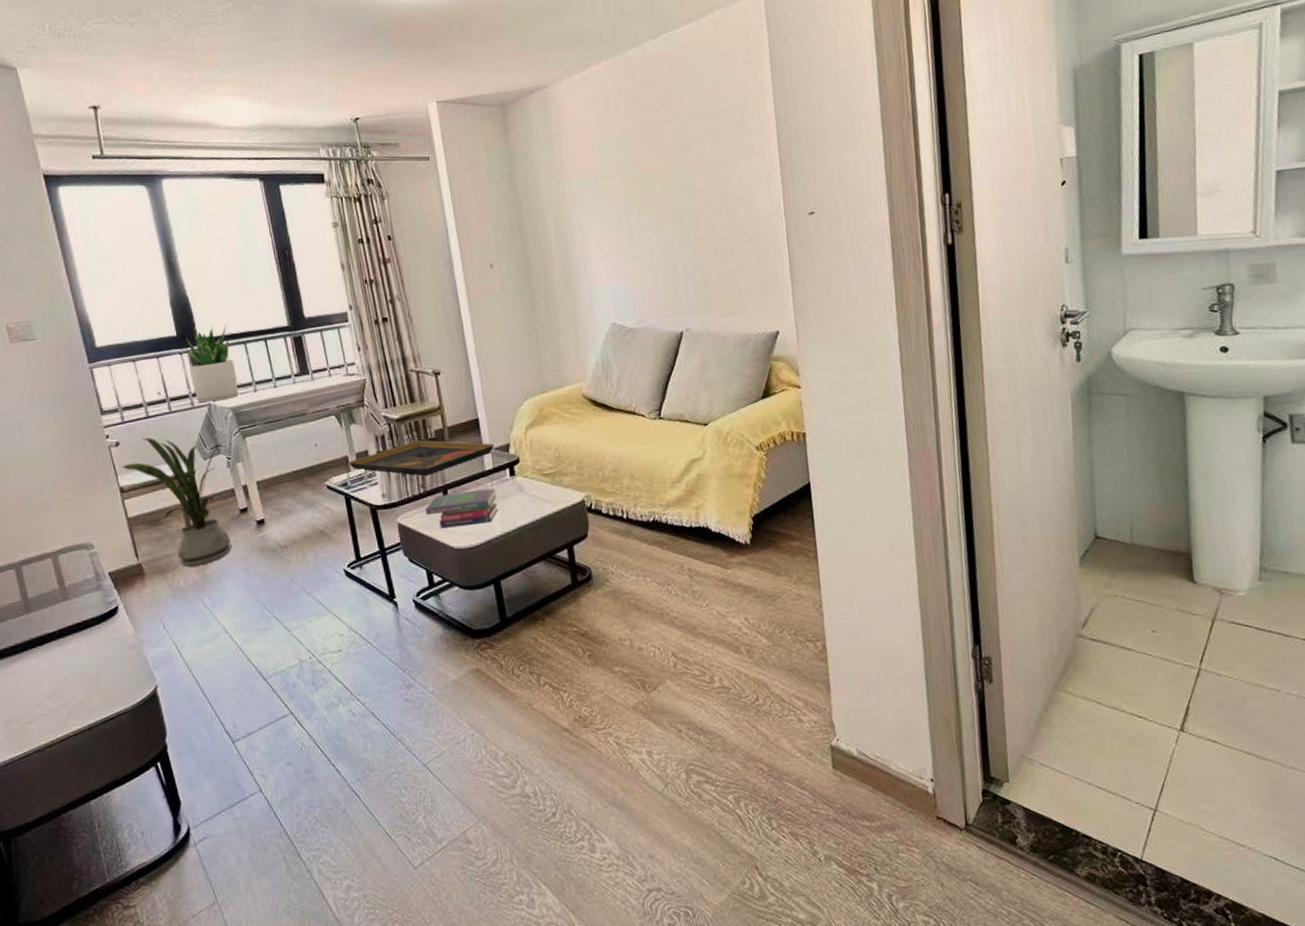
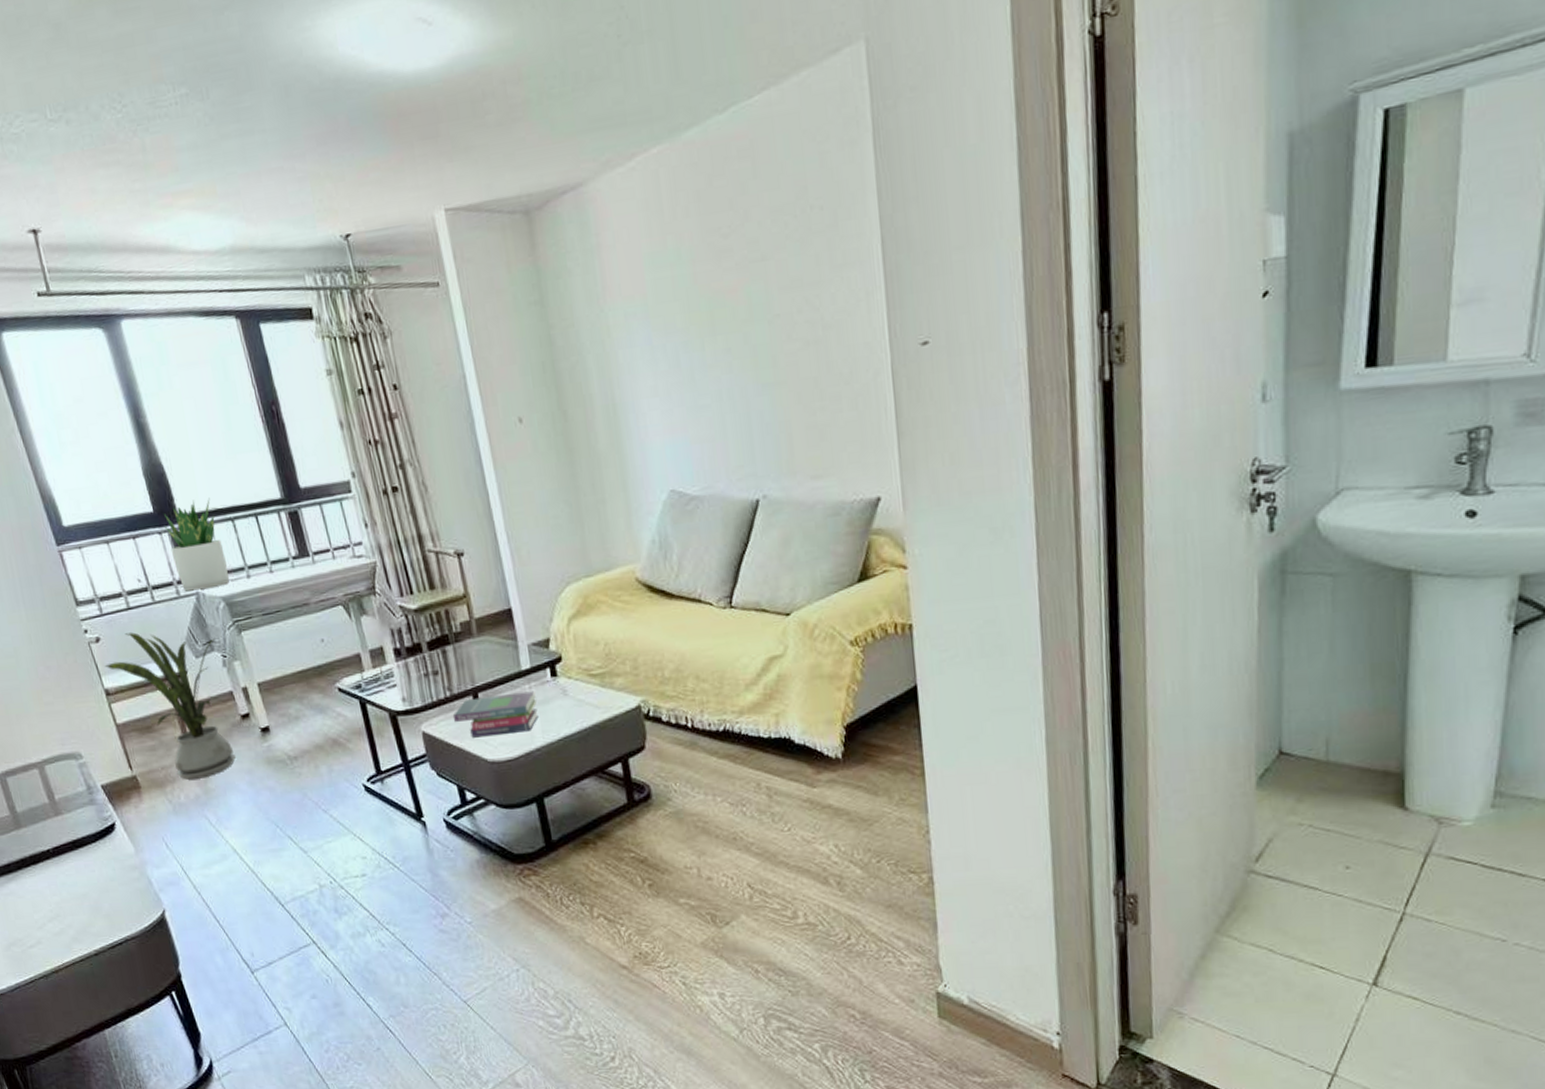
decorative tray: present [348,440,494,476] -> none [360,634,531,677]

